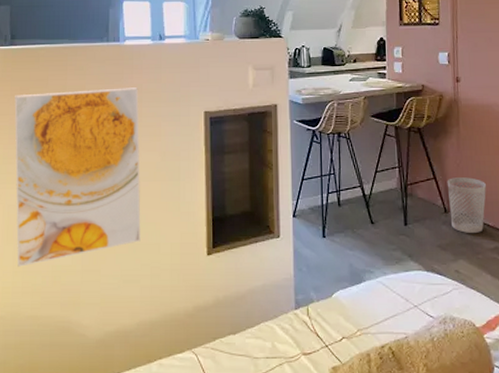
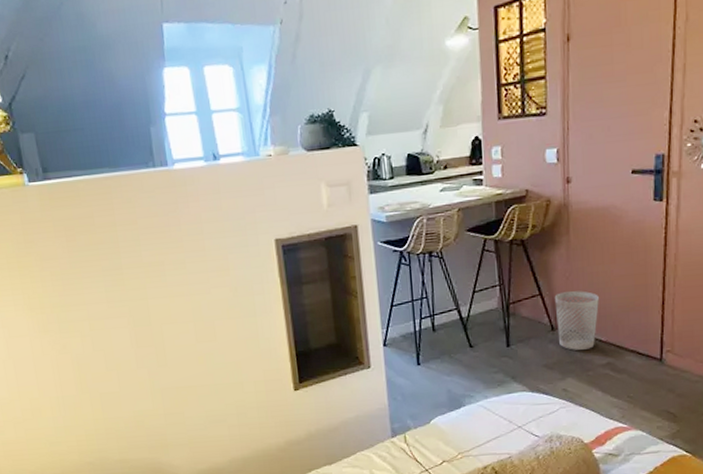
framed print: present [14,87,141,267] -> none [60,218,222,415]

